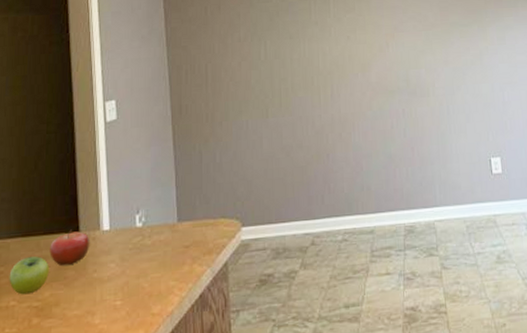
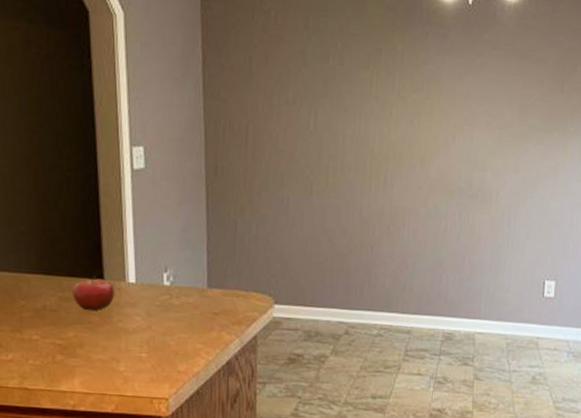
fruit: present [9,256,49,295] -> none [31,295,72,332]

